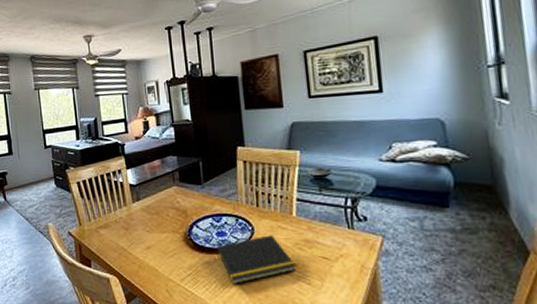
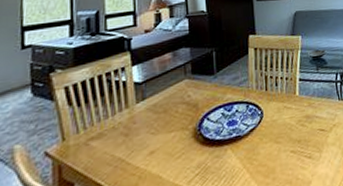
notepad: present [216,235,296,284] -> none [227,116,299,174]

